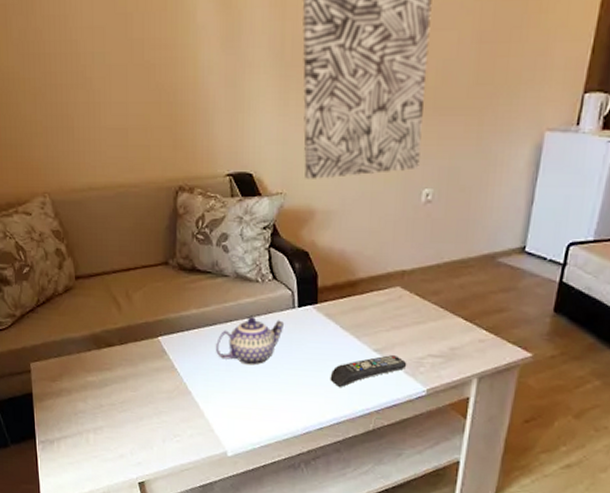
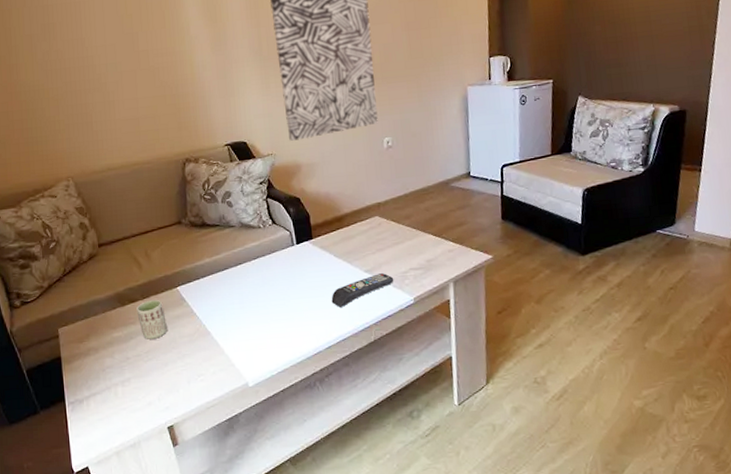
cup: none [113,346,146,390] -> present [137,299,168,339]
teapot: present [216,317,285,365] -> none [229,257,287,300]

